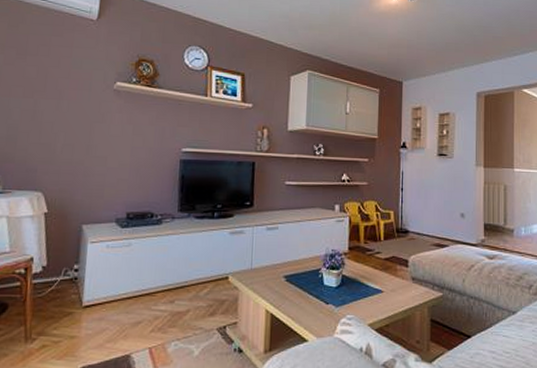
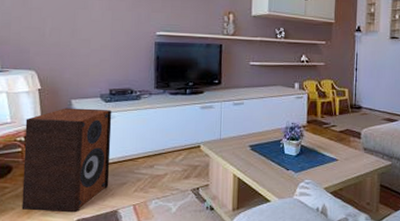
speaker: none [16,234,129,359] -> present [21,108,112,213]

